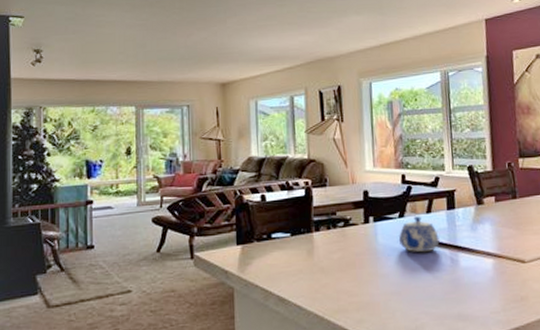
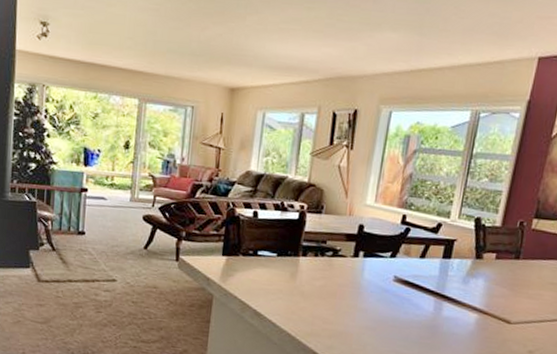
teapot: present [398,216,440,253] -> none [384,259,428,296]

